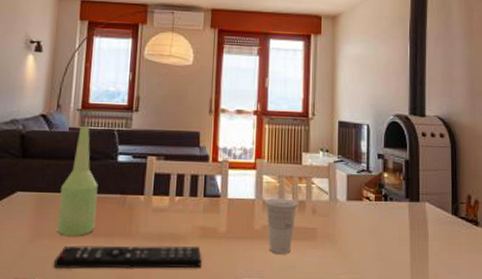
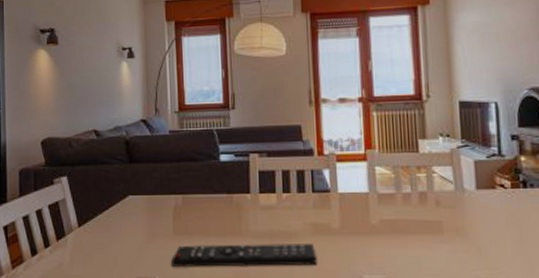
bottle: present [57,125,98,236] -> none [168,127,206,236]
cup: present [265,198,298,254] -> none [380,190,419,250]

